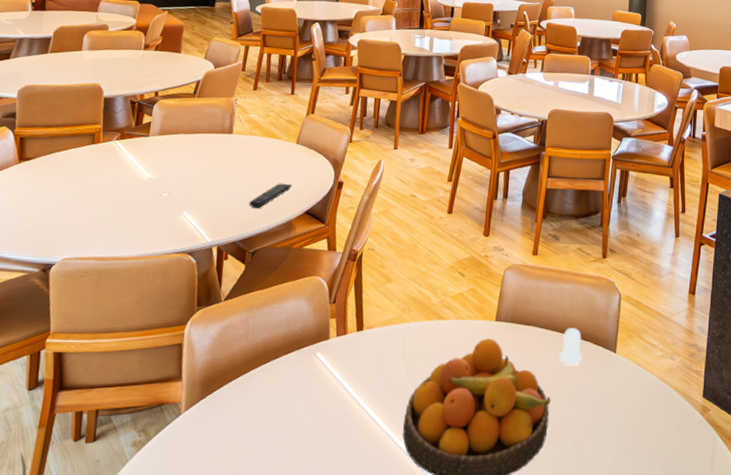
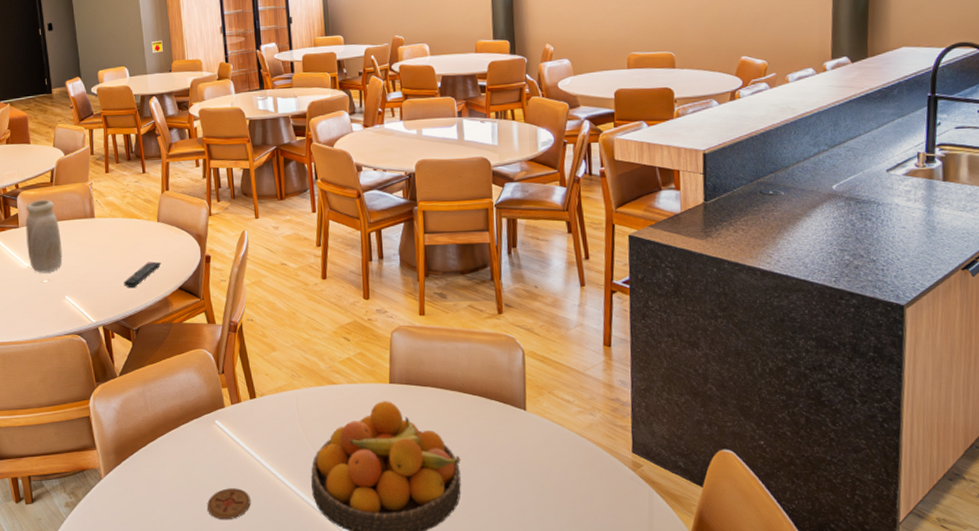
vase: none [152,110,193,186] -> present [25,200,63,273]
coaster: none [291,427,339,463] -> present [207,488,251,520]
salt shaker: present [559,328,583,366] -> none [464,387,489,425]

